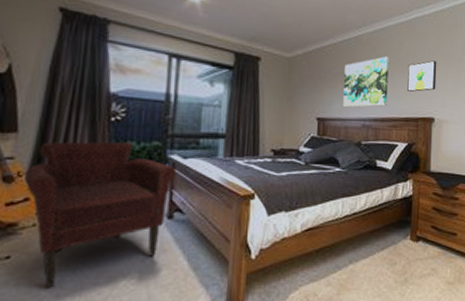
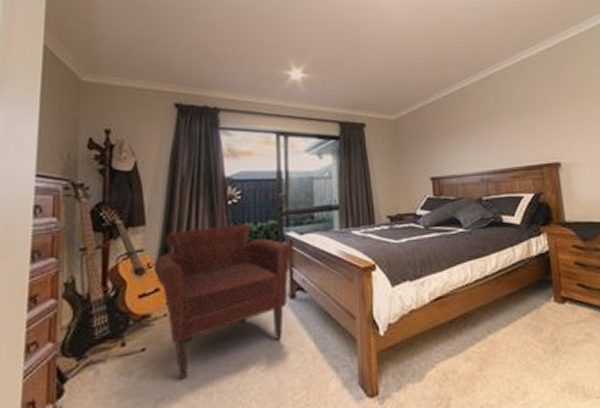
wall art: present [343,56,389,108] -> none [453,105,504,164]
wall art: present [407,60,437,93] -> none [522,101,557,139]

